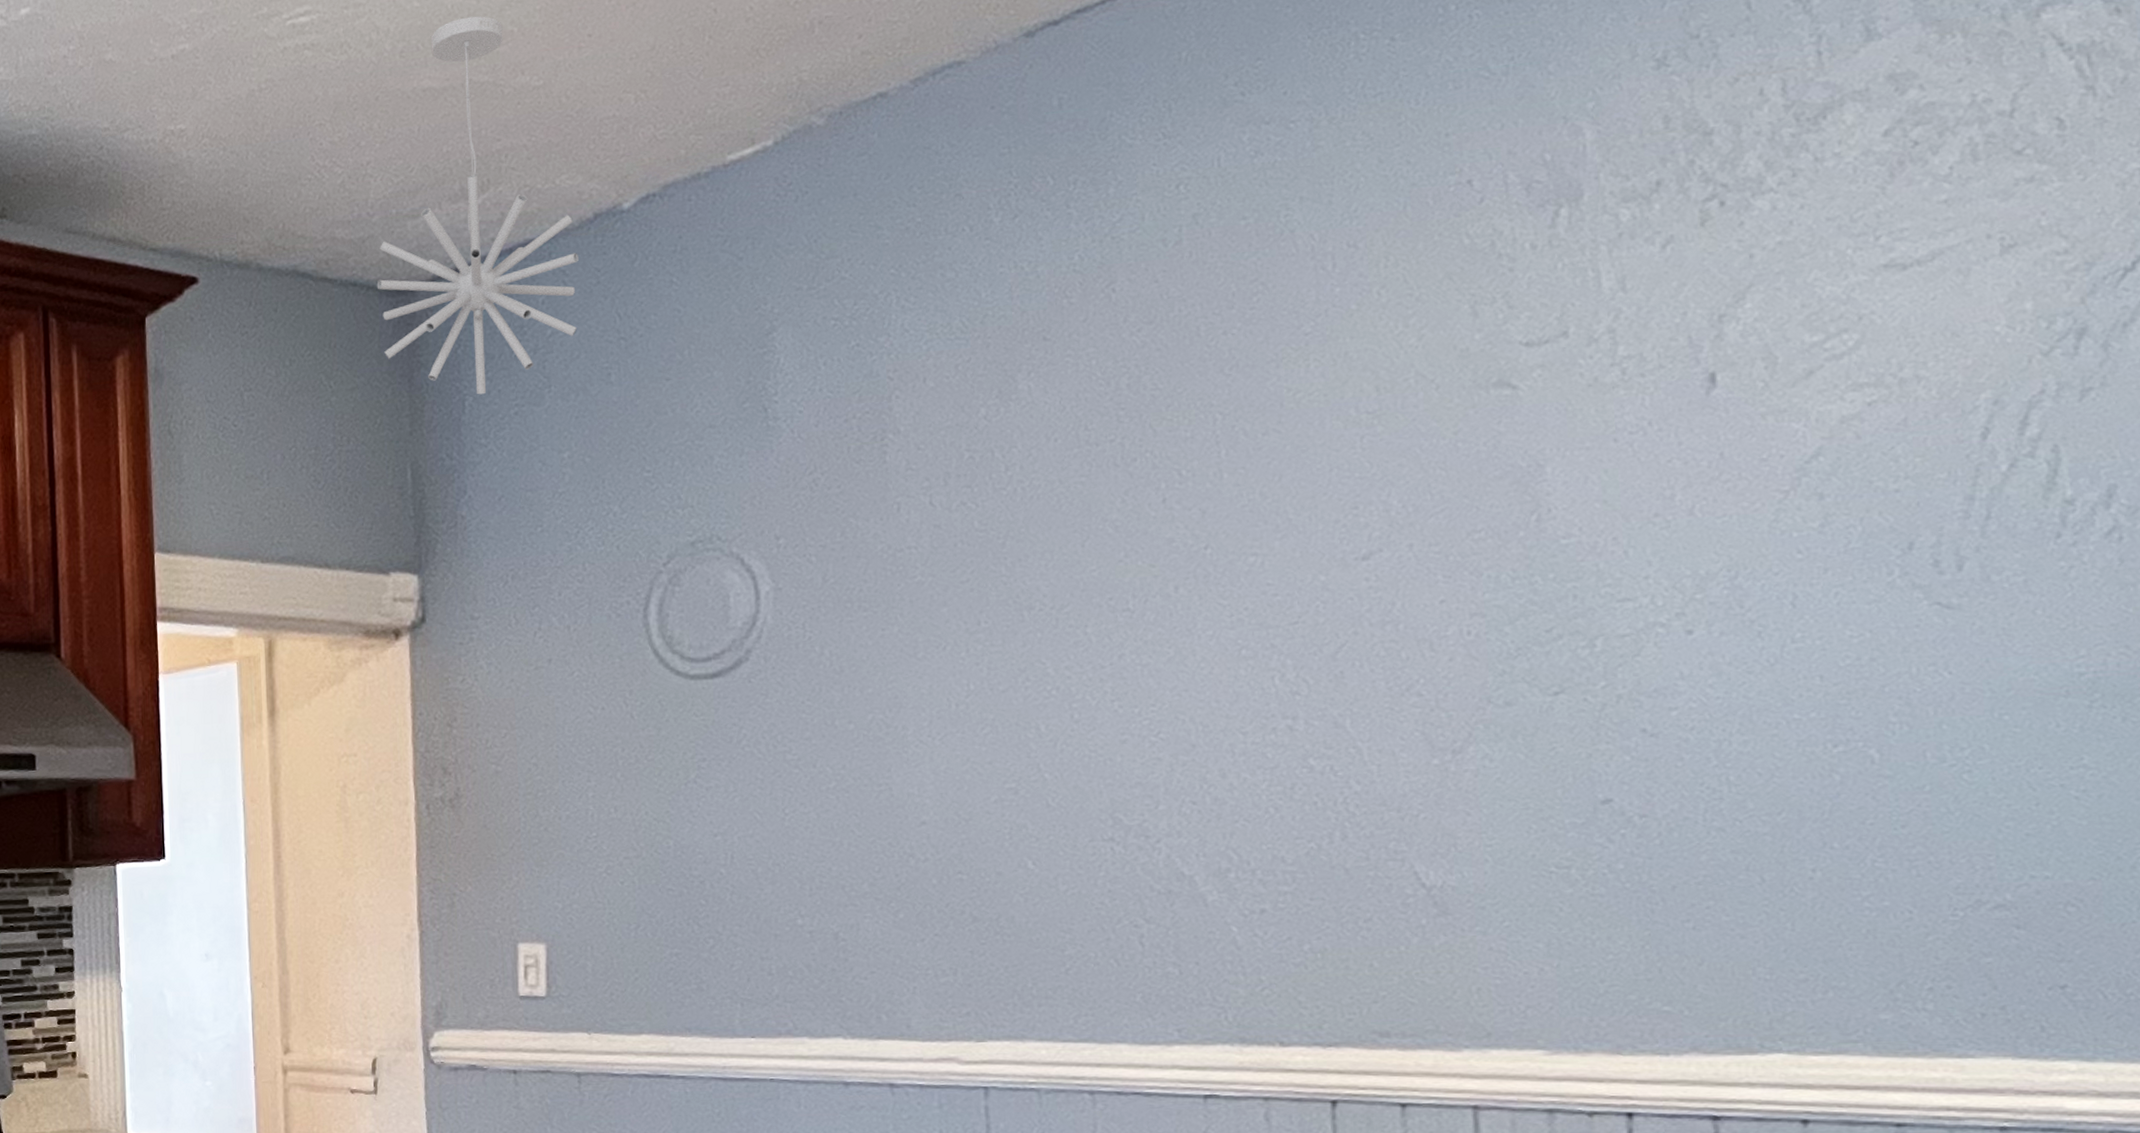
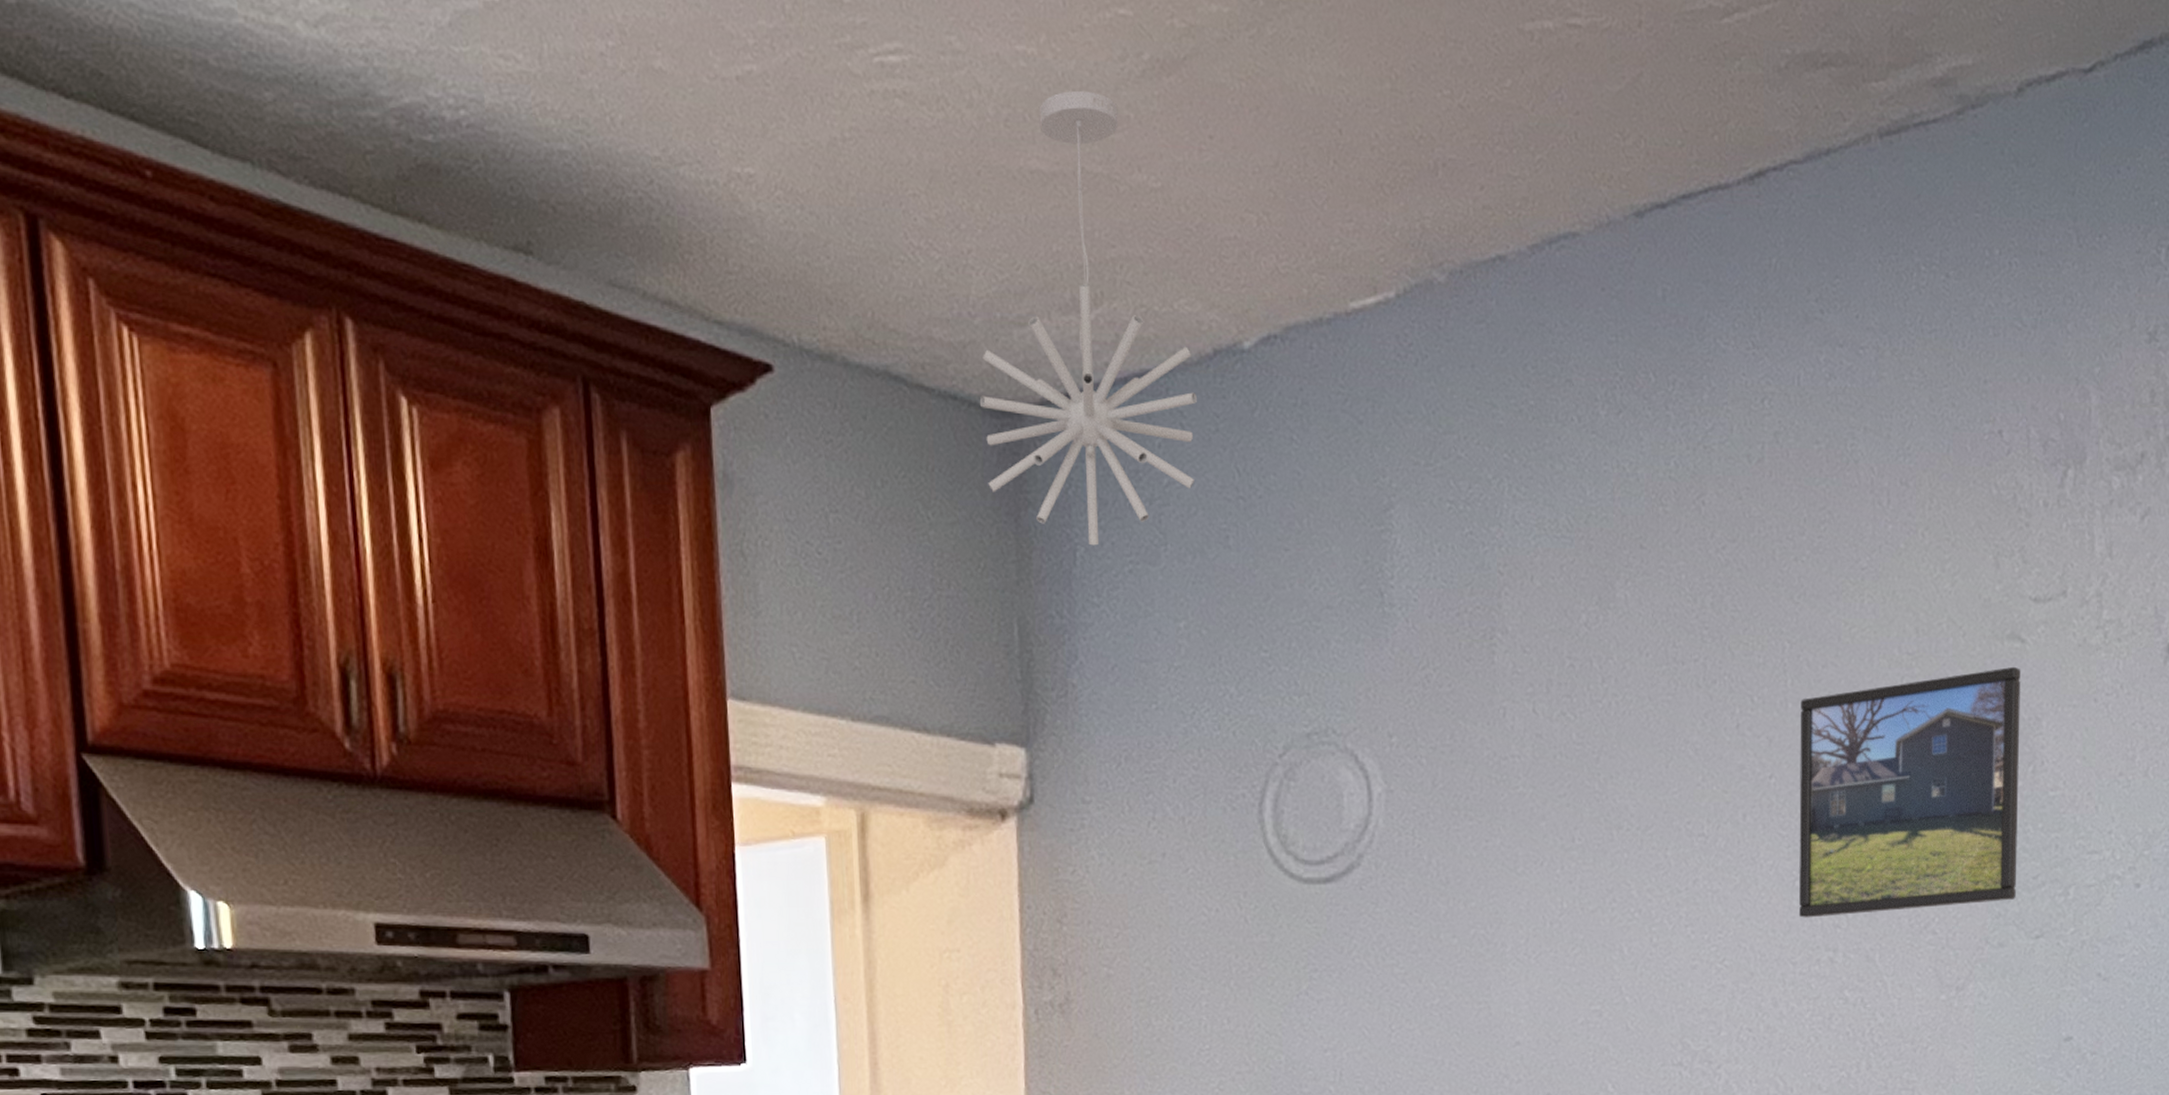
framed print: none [1238,414,1524,687] -> present [1798,666,2020,918]

